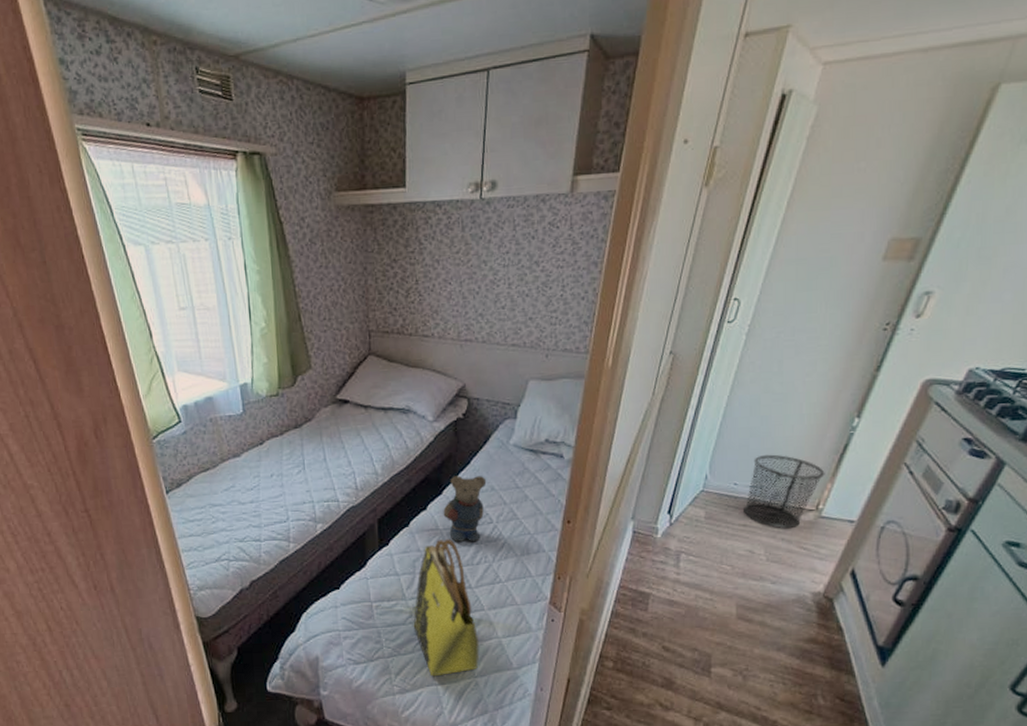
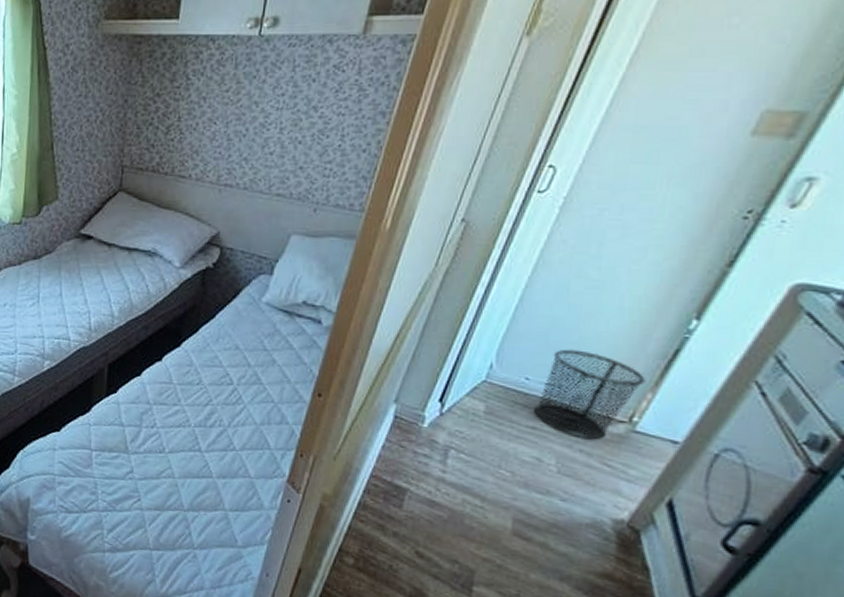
tote bag: present [413,538,480,677] -> none [133,394,203,541]
teddy bear: present [443,476,487,542] -> none [179,328,231,403]

